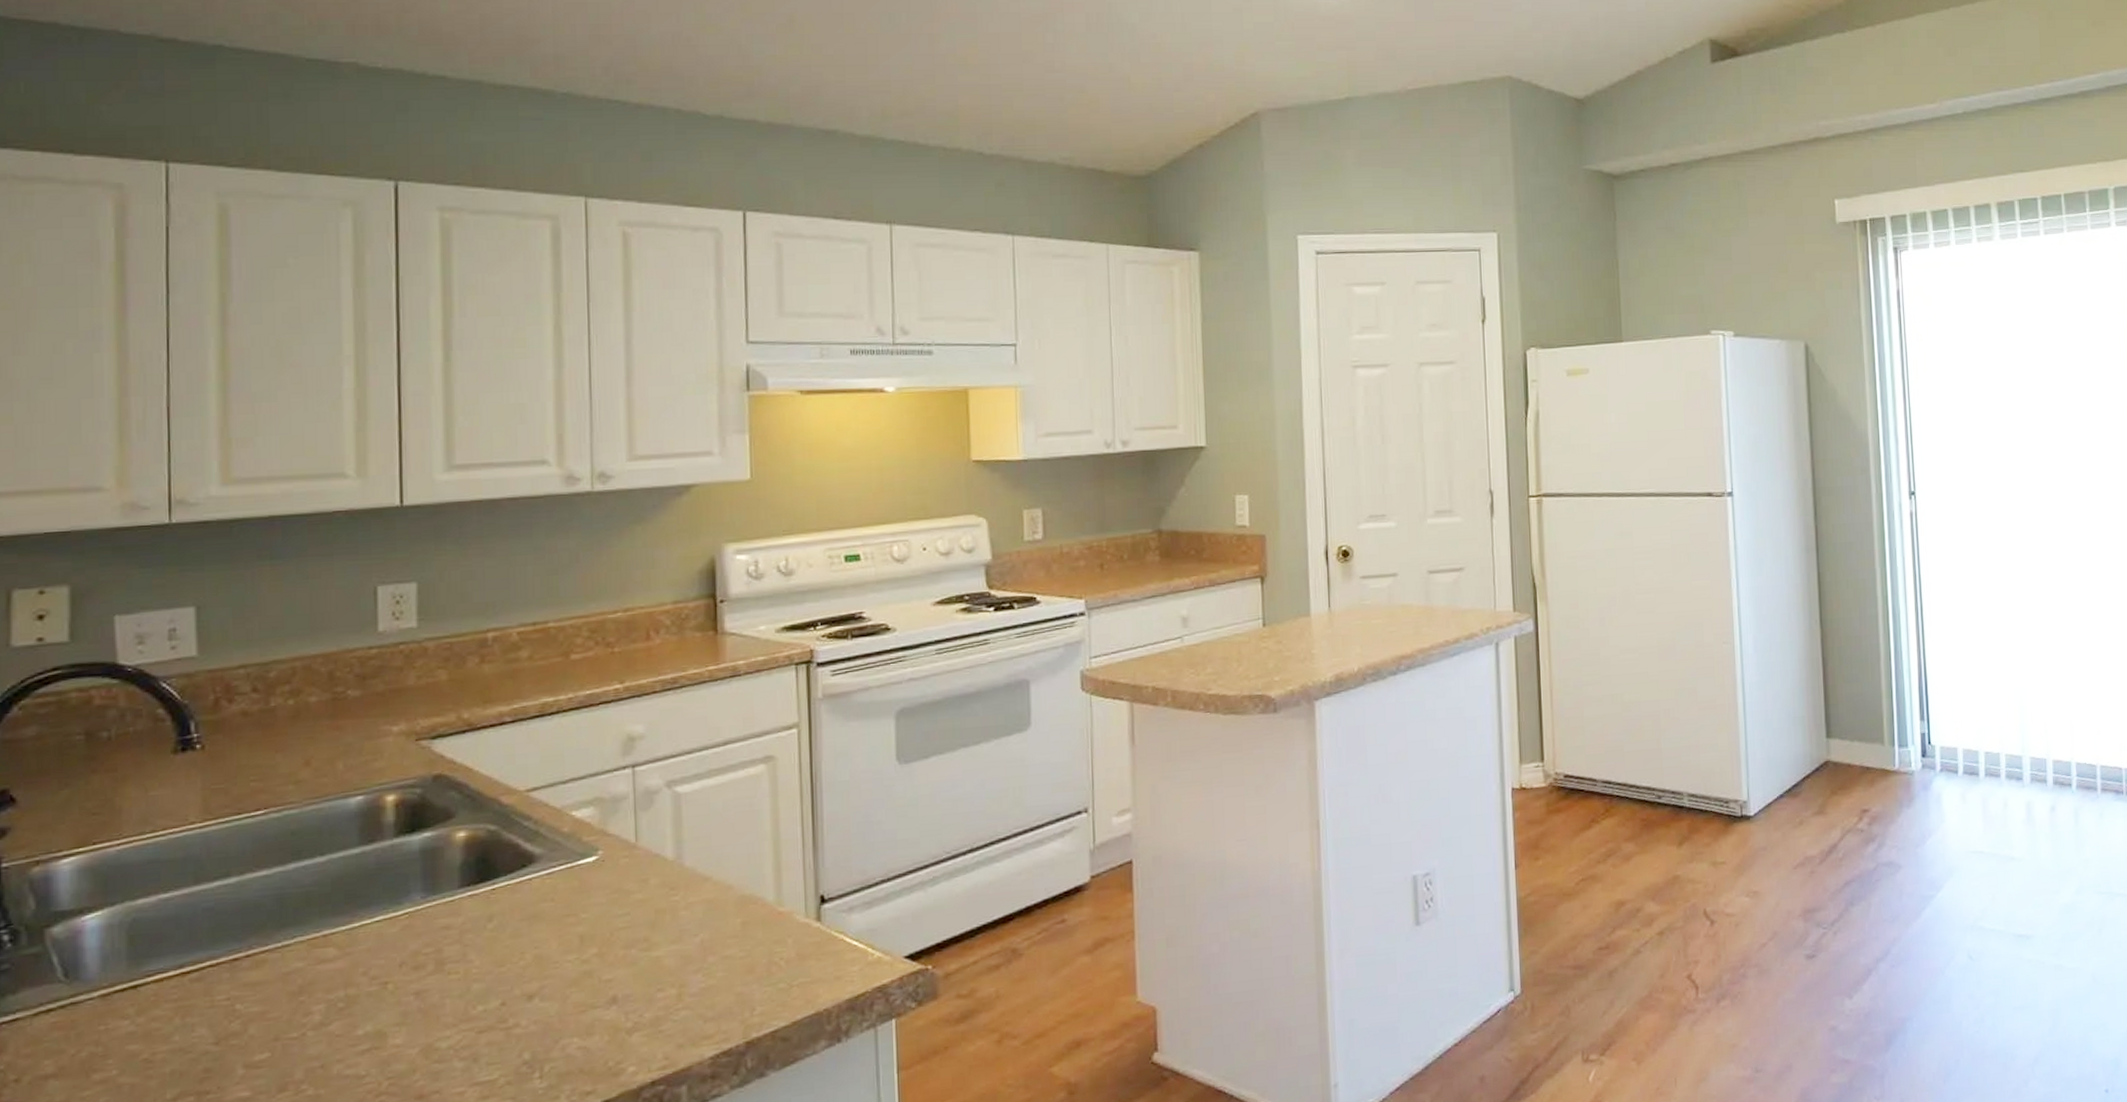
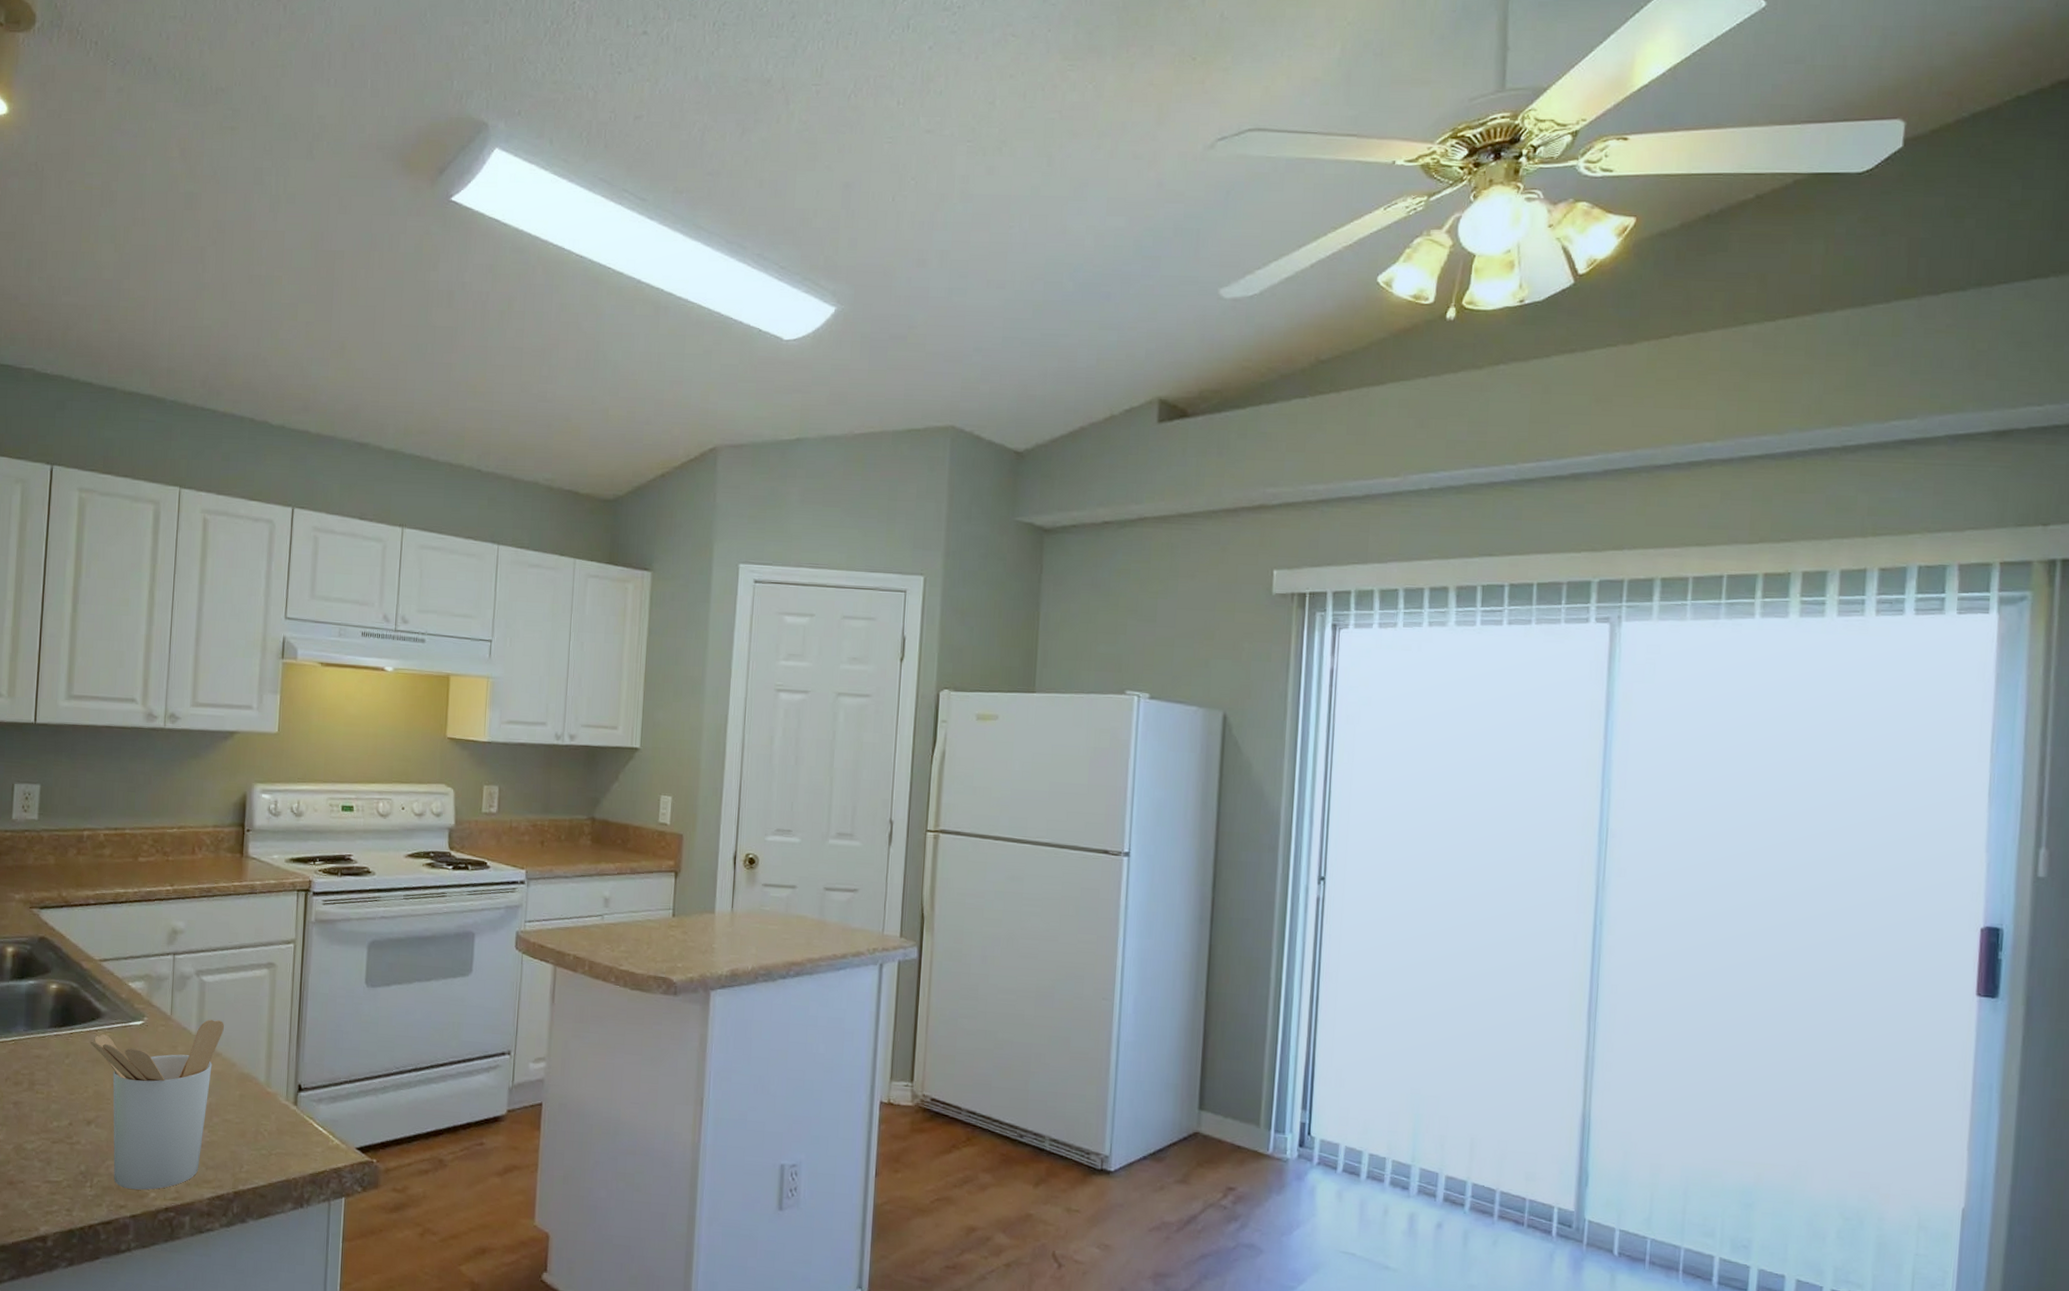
utensil holder: none [522,837,712,1069] -> present [90,1019,224,1190]

